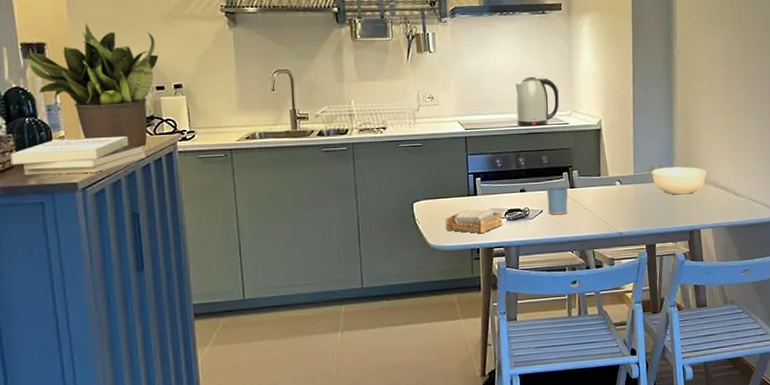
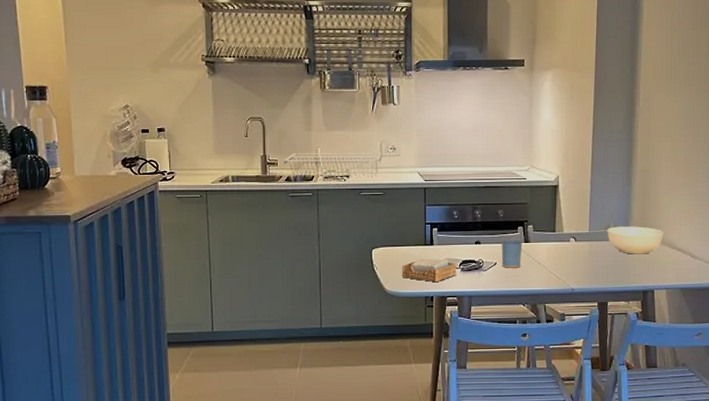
books: present [9,136,146,176] -> none [12,175,131,207]
potted plant: present [24,22,159,148] -> none [28,68,145,185]
kettle: present [515,76,559,126] -> none [475,131,517,180]

